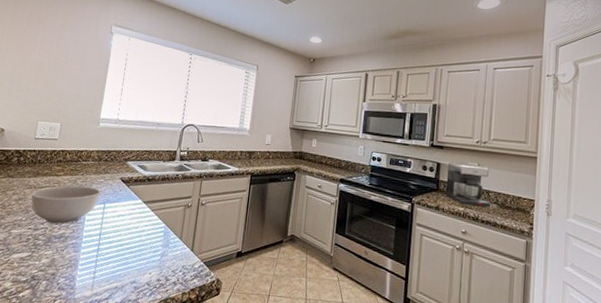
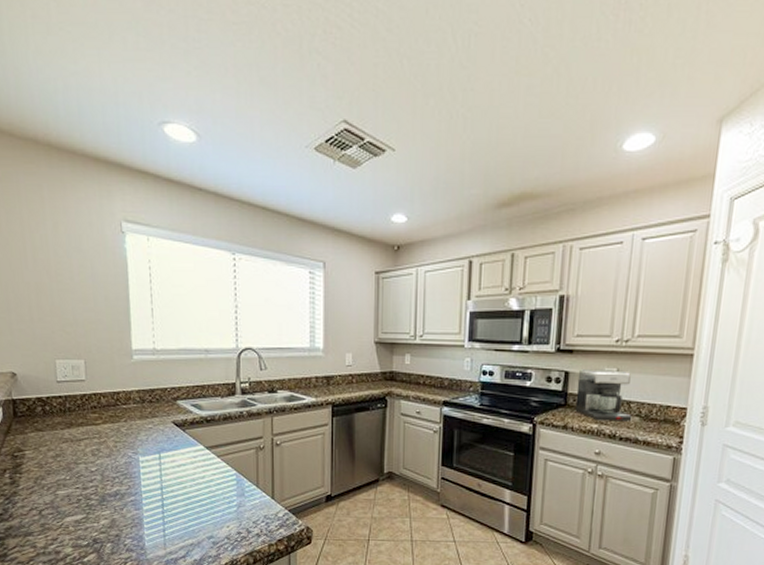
bowl: present [31,186,101,224] -> none [69,434,152,480]

